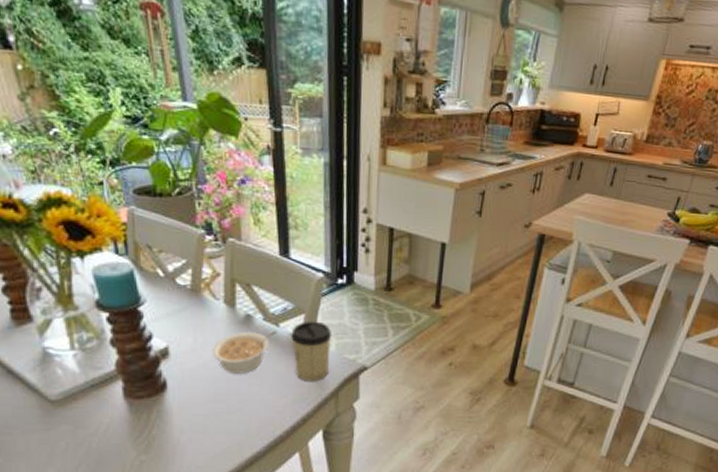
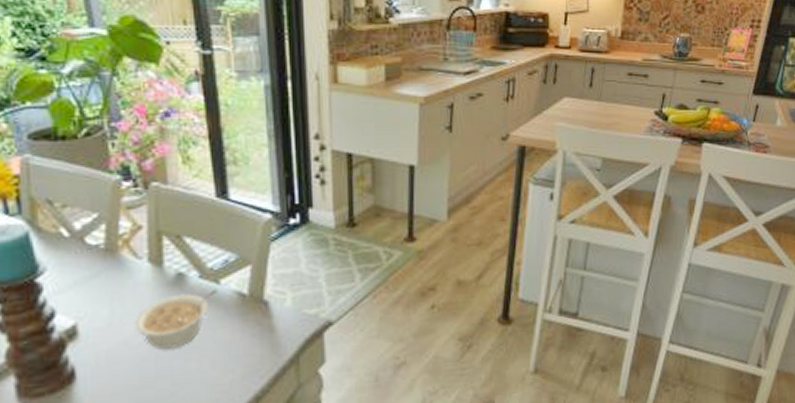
cup: present [291,321,332,382] -> none [235,272,287,348]

